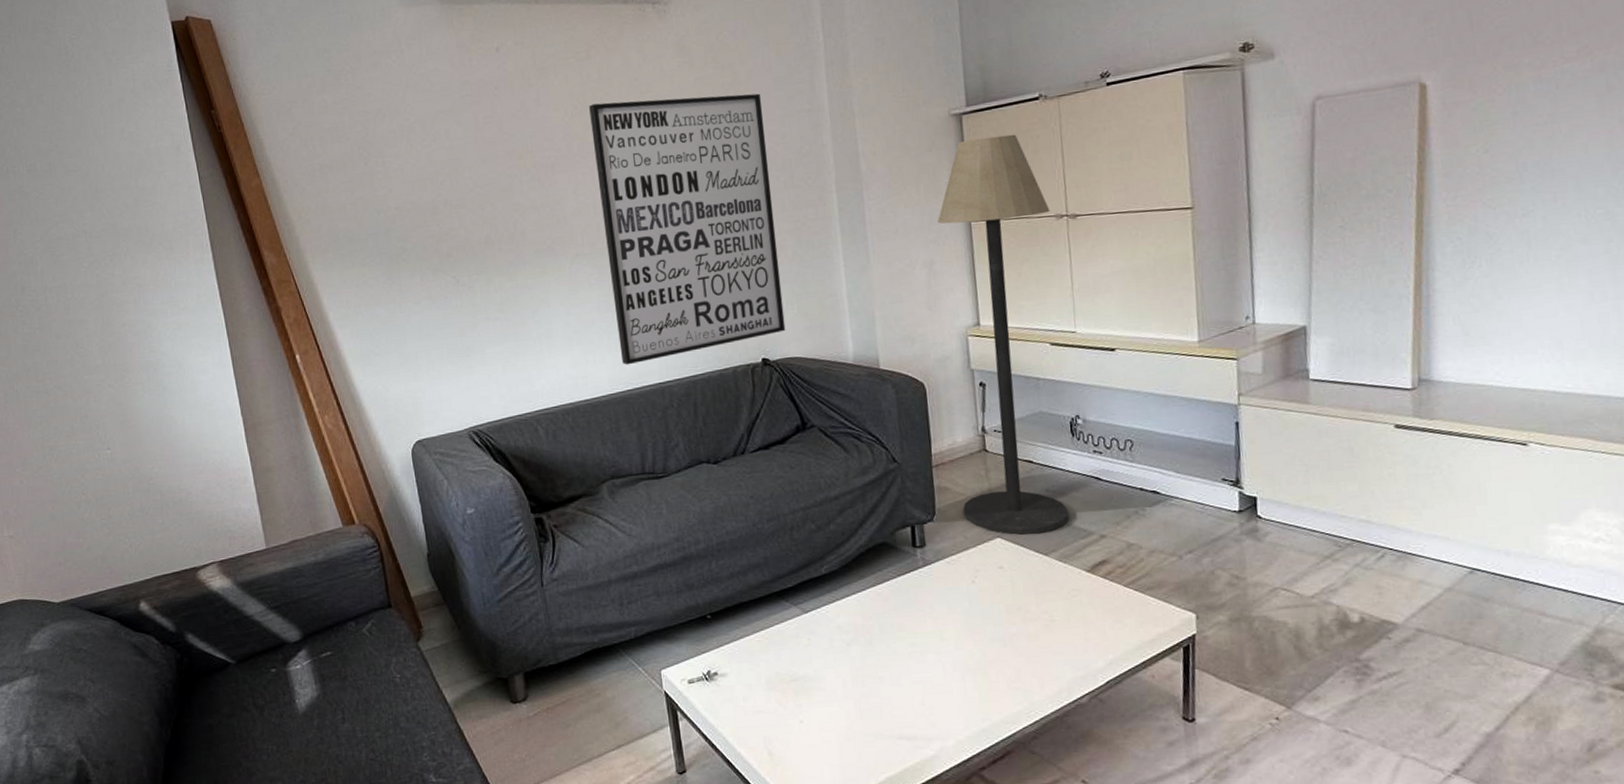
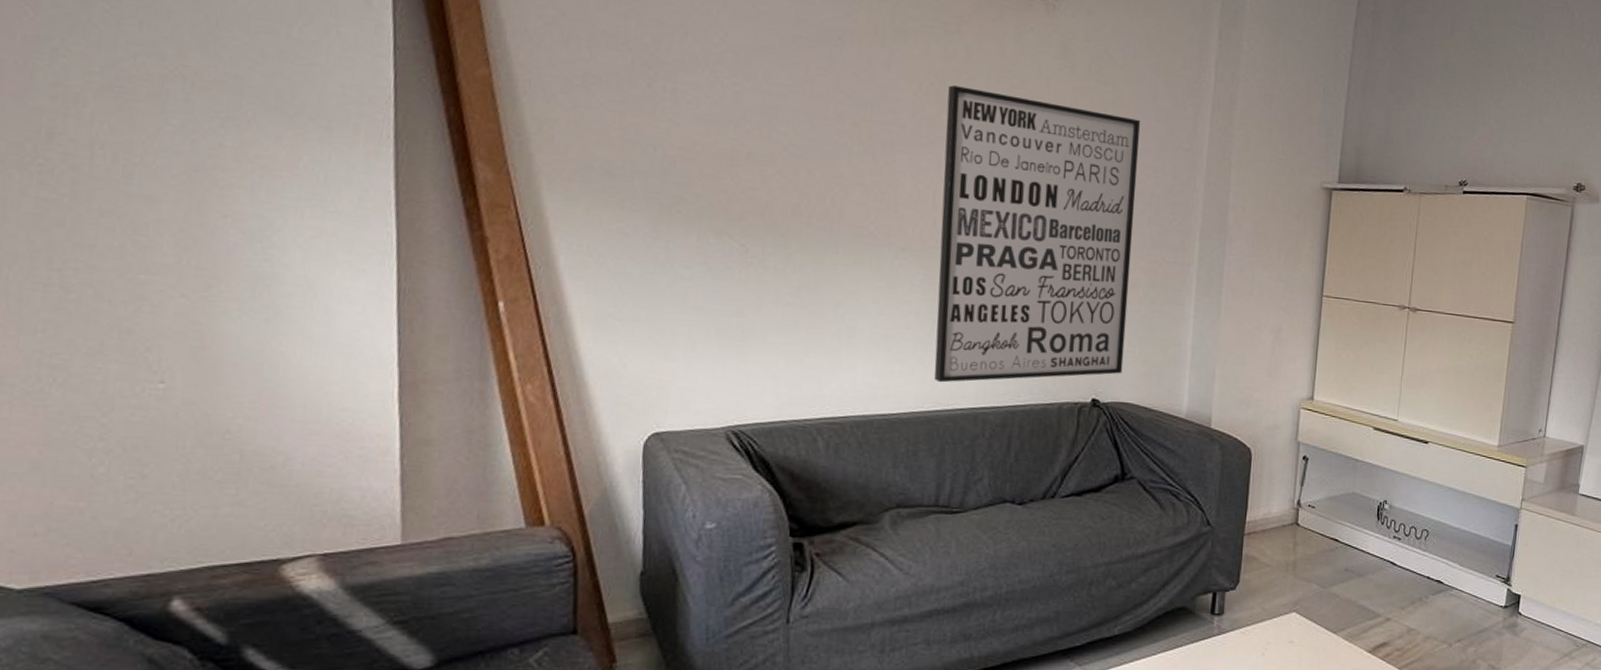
floor lamp: present [938,134,1069,535] -> none [1265,216,1395,611]

